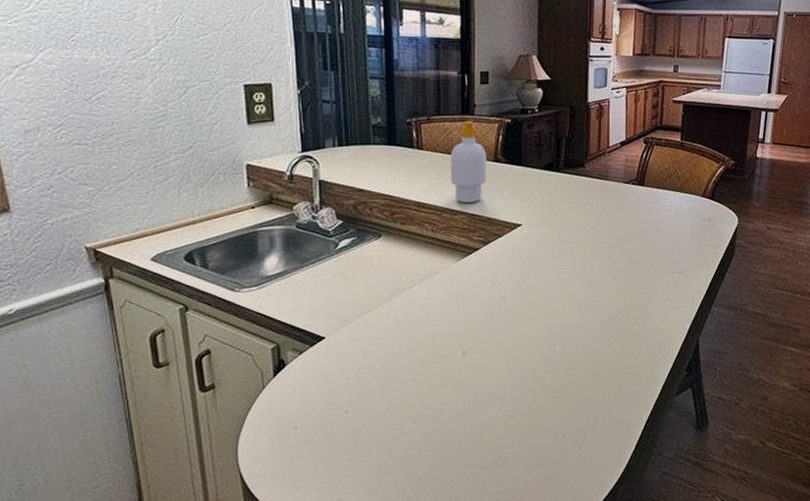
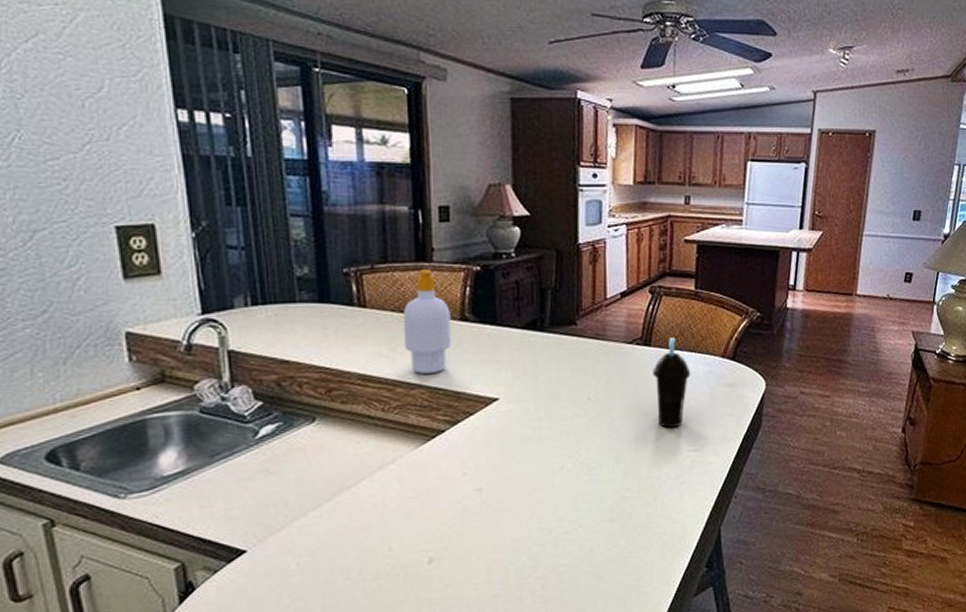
cup: none [645,179,676,254] -> present [652,338,691,429]

